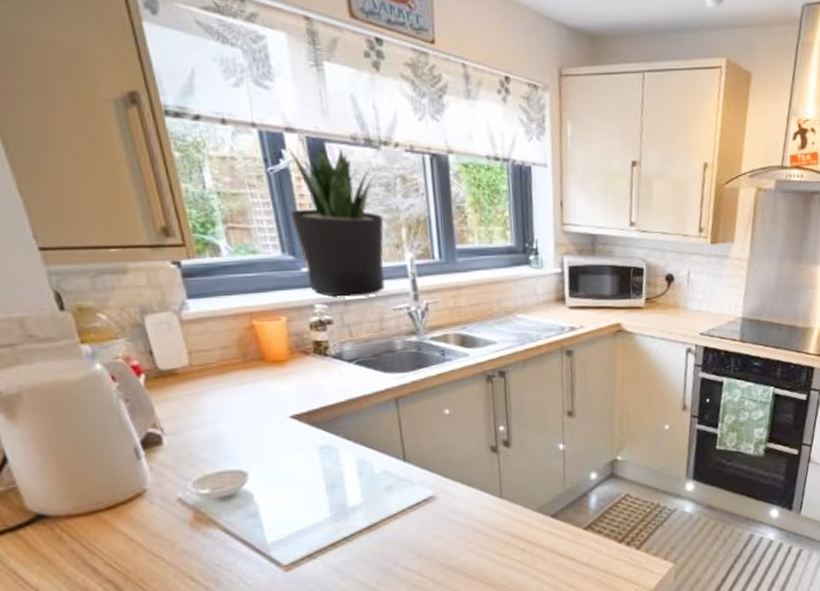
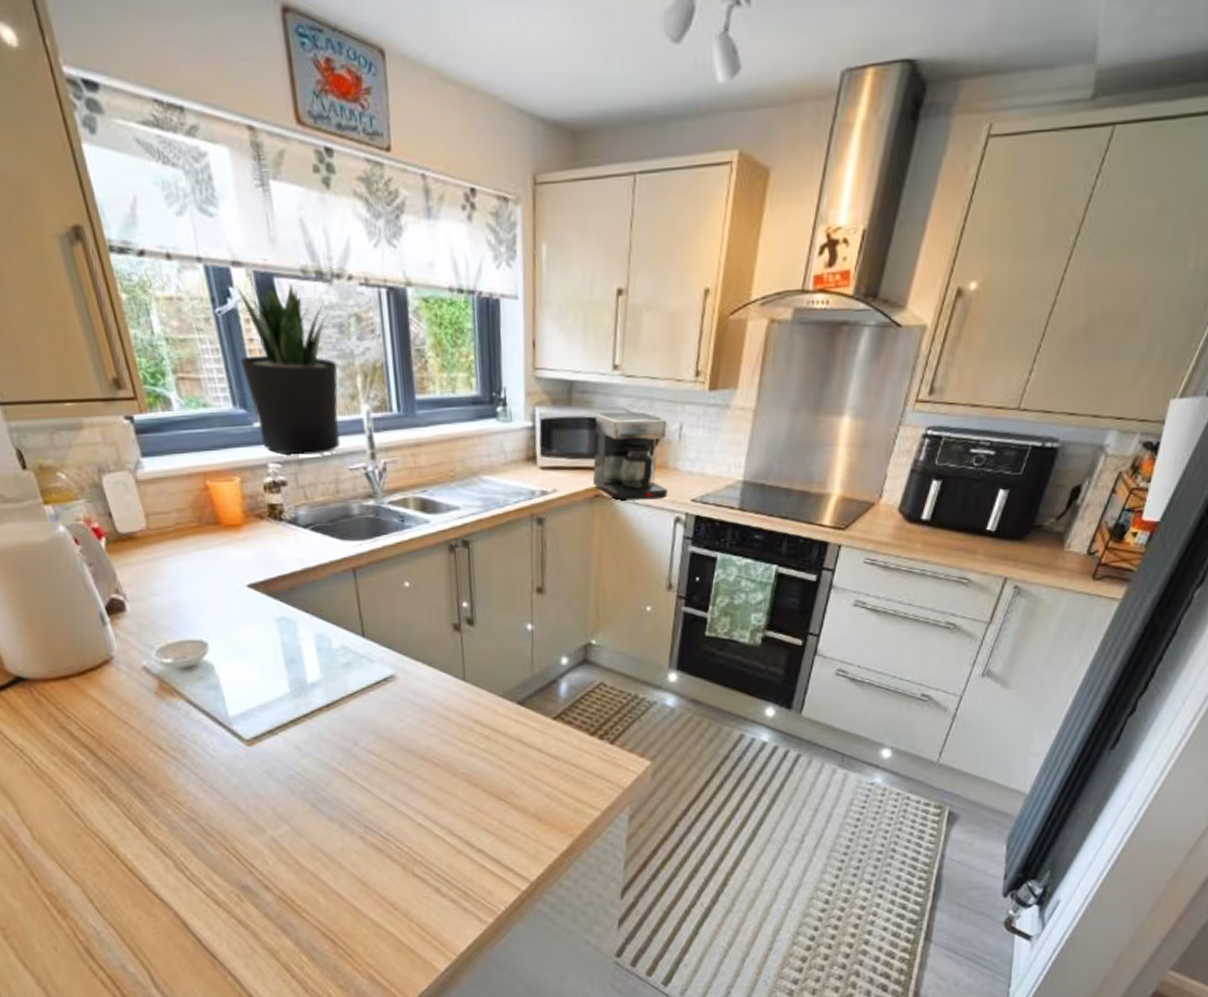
coffee maker: none [615,260,680,335] -> present [593,412,668,501]

